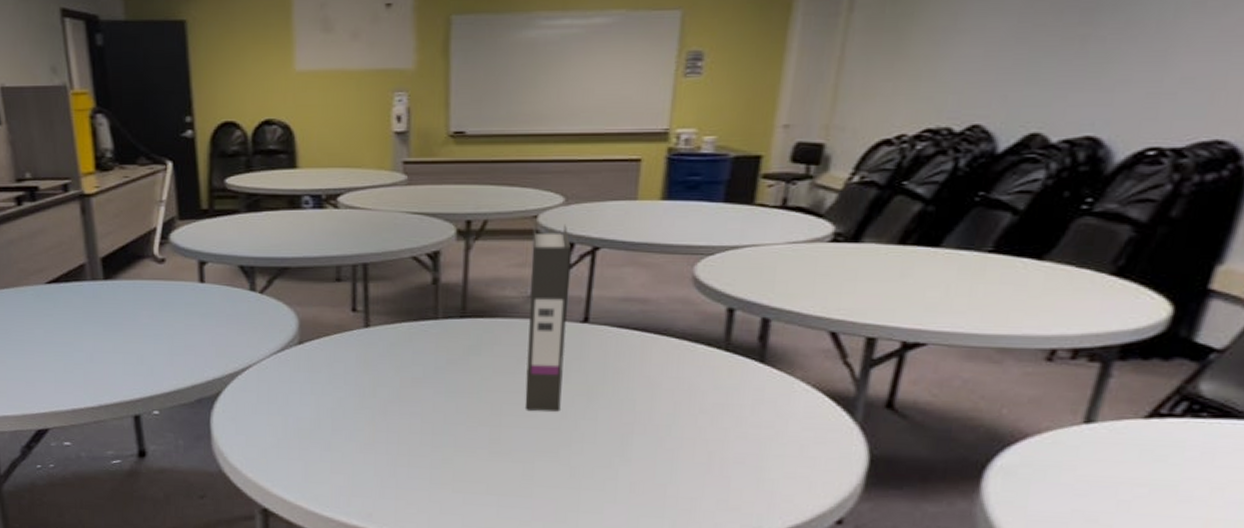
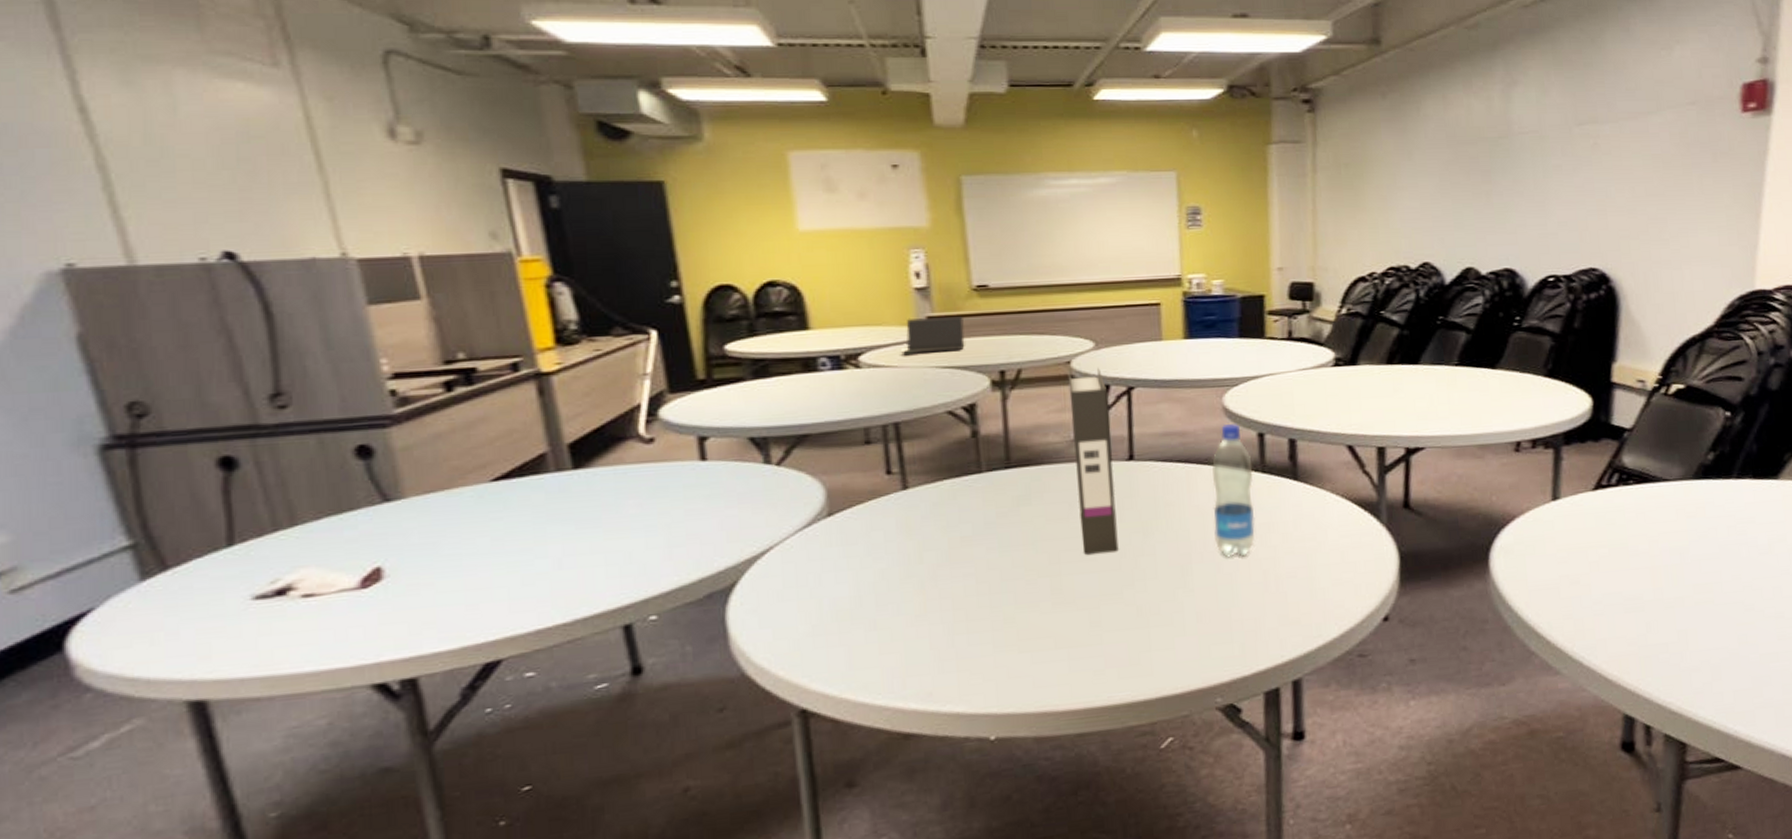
laptop: none [376,161,437,199] -> present [901,315,965,356]
bottle: none [662,295,716,435] -> present [1212,424,1255,557]

